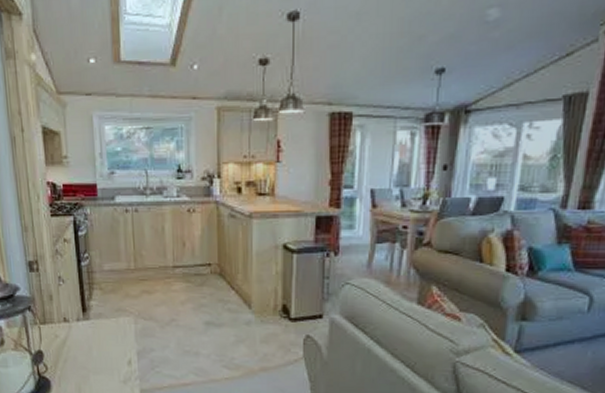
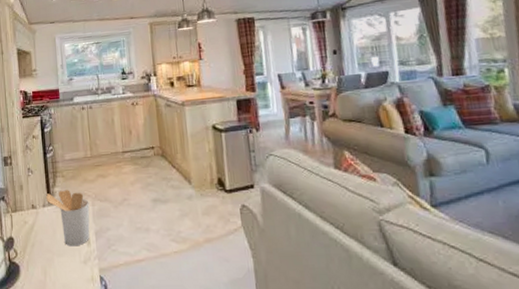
utensil holder: none [79,304,132,365] -> present [45,190,90,247]

